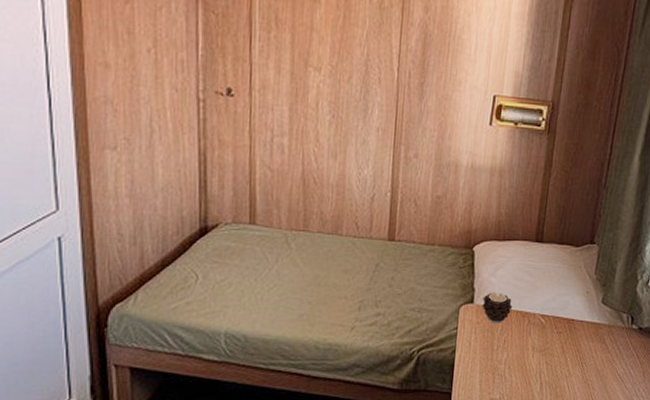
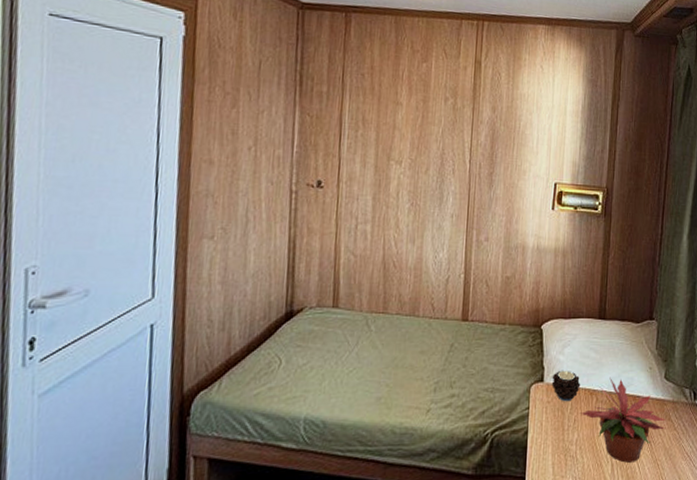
potted plant: none [511,300,599,382] -> present [581,377,665,463]

